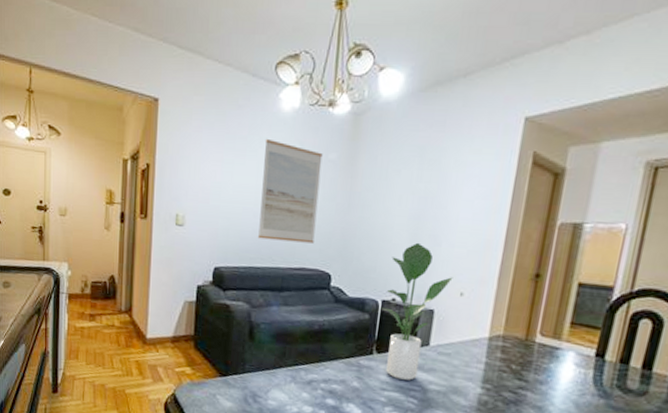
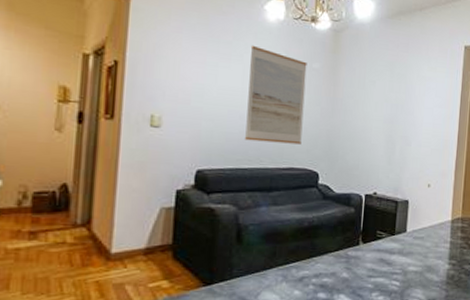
potted plant: present [380,242,453,381] -> none [364,142,422,265]

